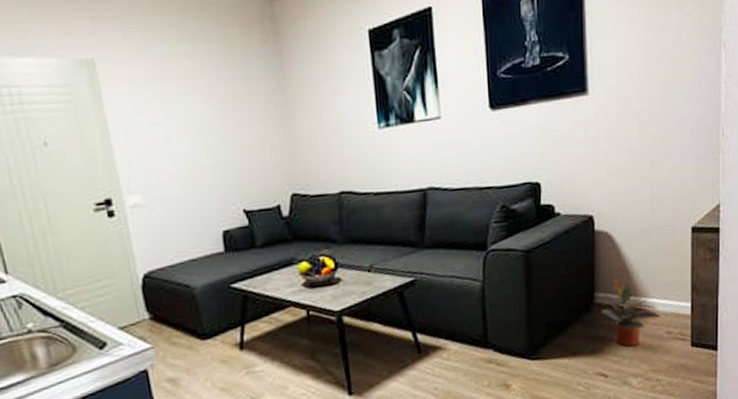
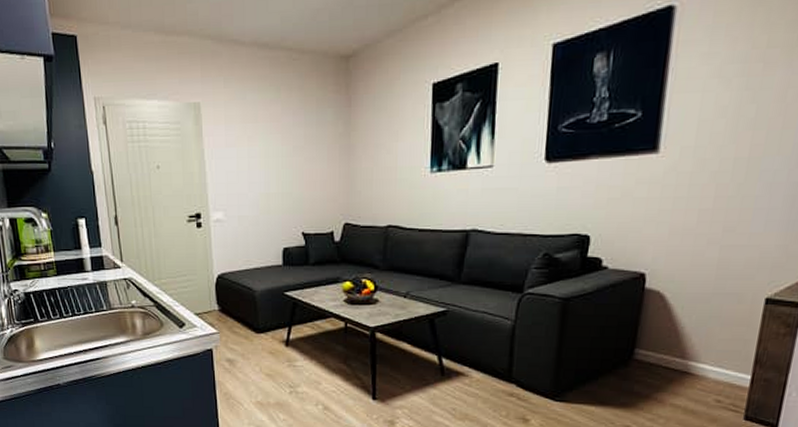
potted plant: present [600,279,662,347] -> none [638,339,712,408]

